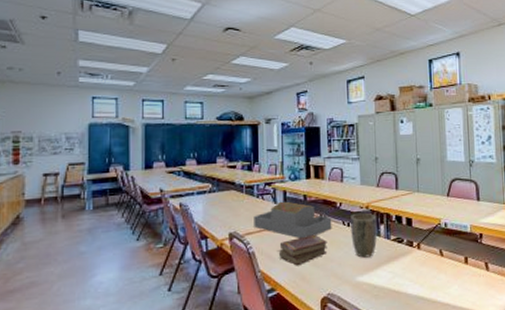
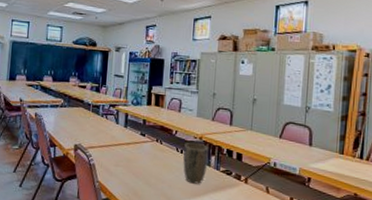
architectural model: present [254,201,332,239] -> none [96,122,167,159]
book set: present [278,234,327,266] -> none [115,156,161,182]

